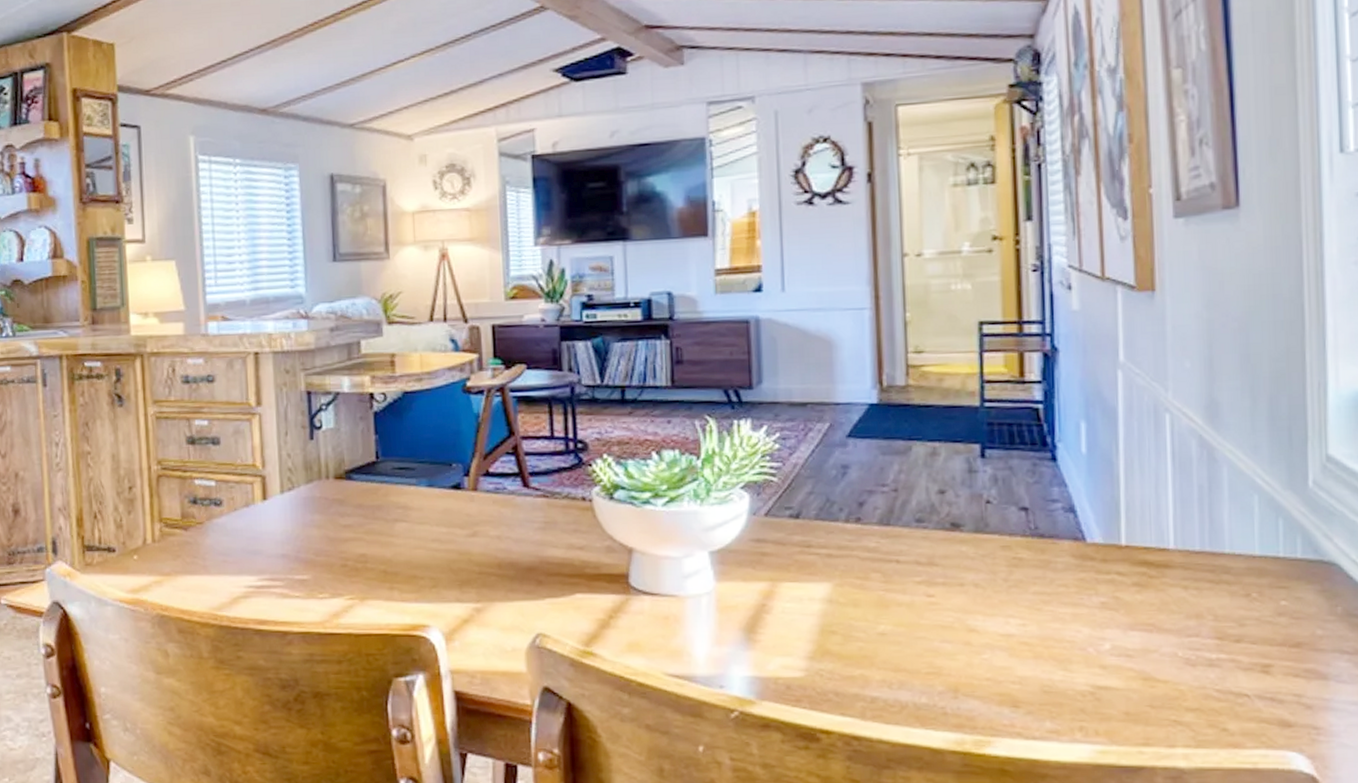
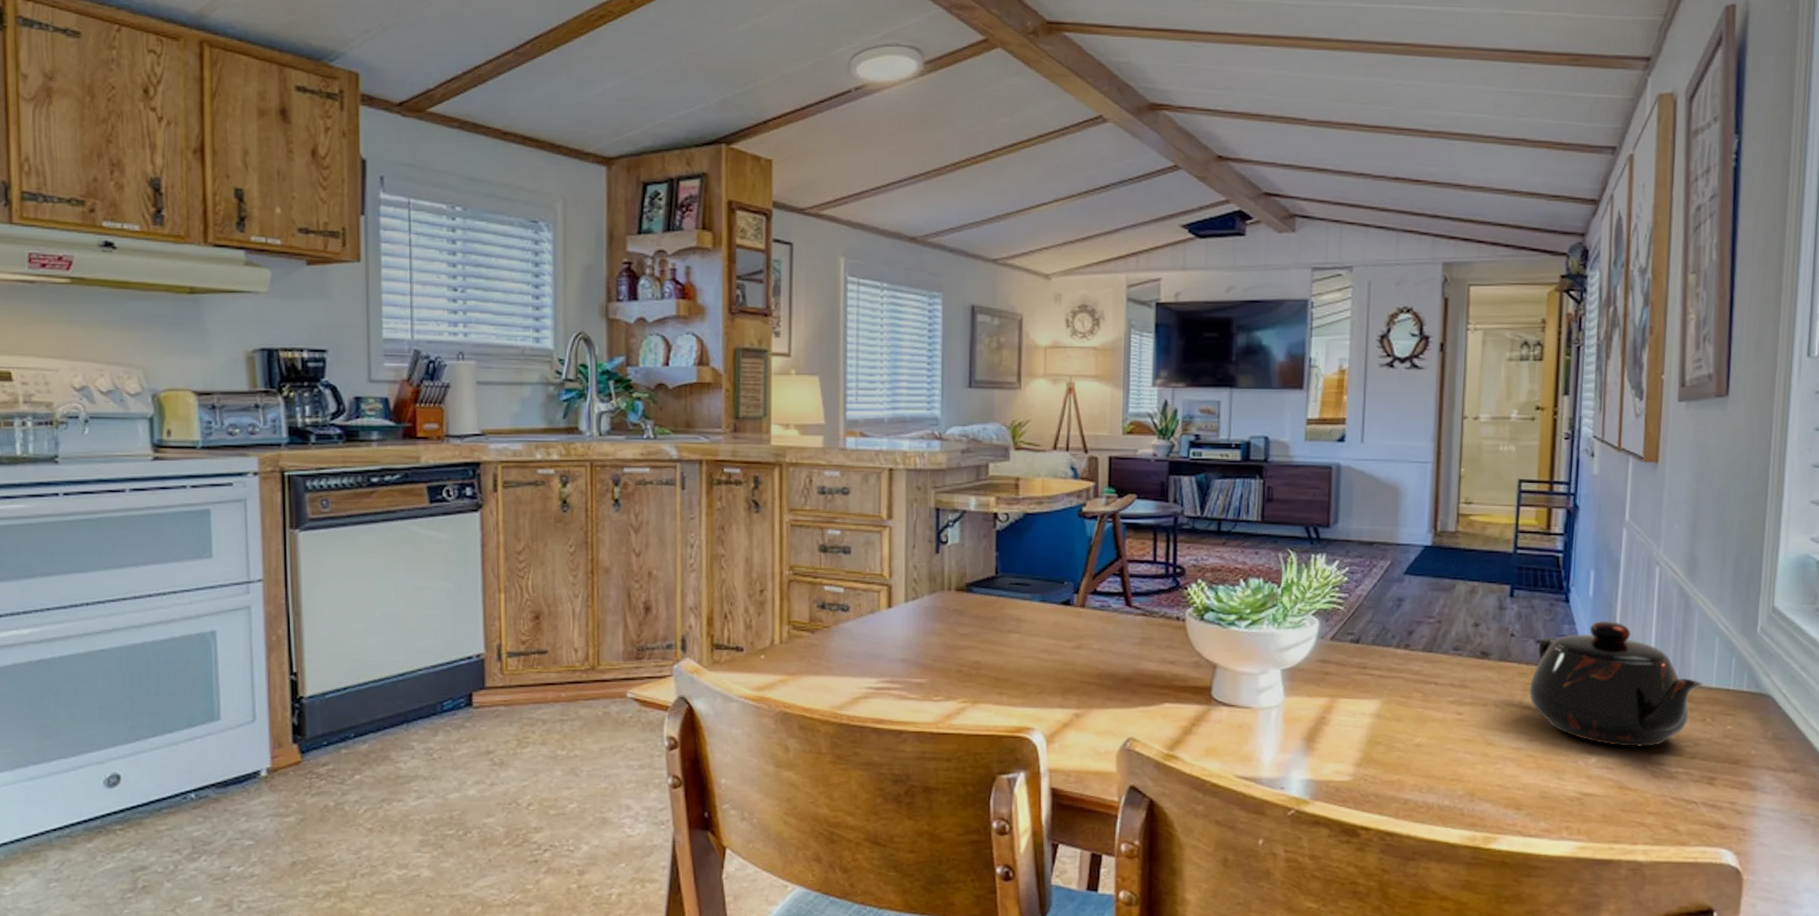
teapot: none [1015,480,1243,630] -> present [1528,620,1703,747]

